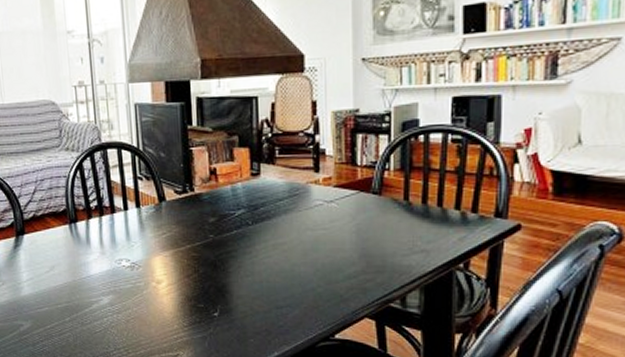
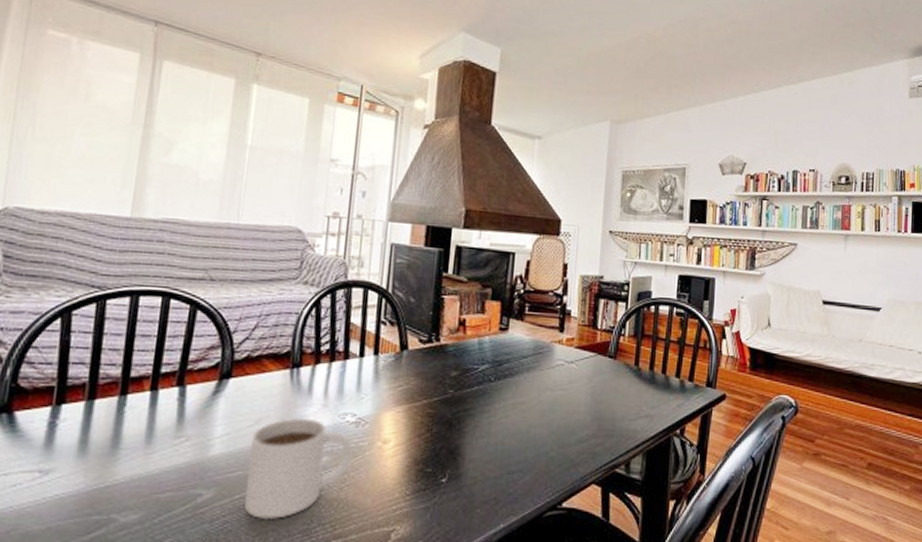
mug: none [50,264,134,344] -> present [244,417,353,519]

